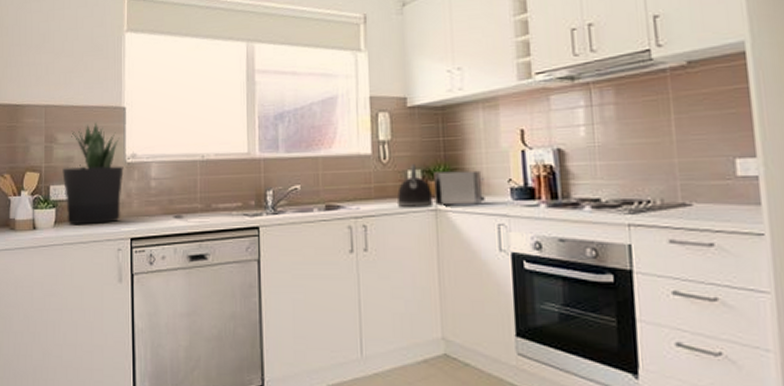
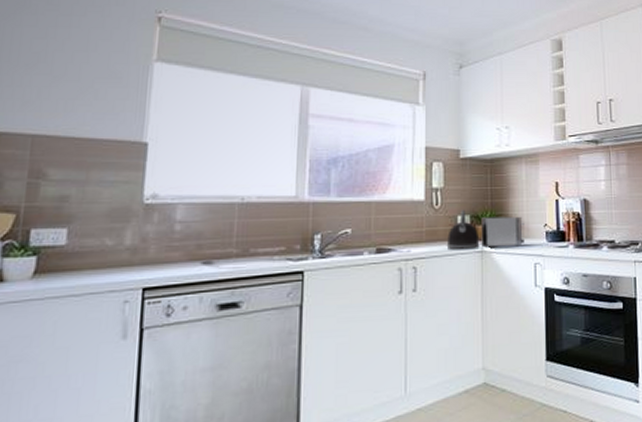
planter: present [62,122,124,225] -> none [51,157,140,276]

